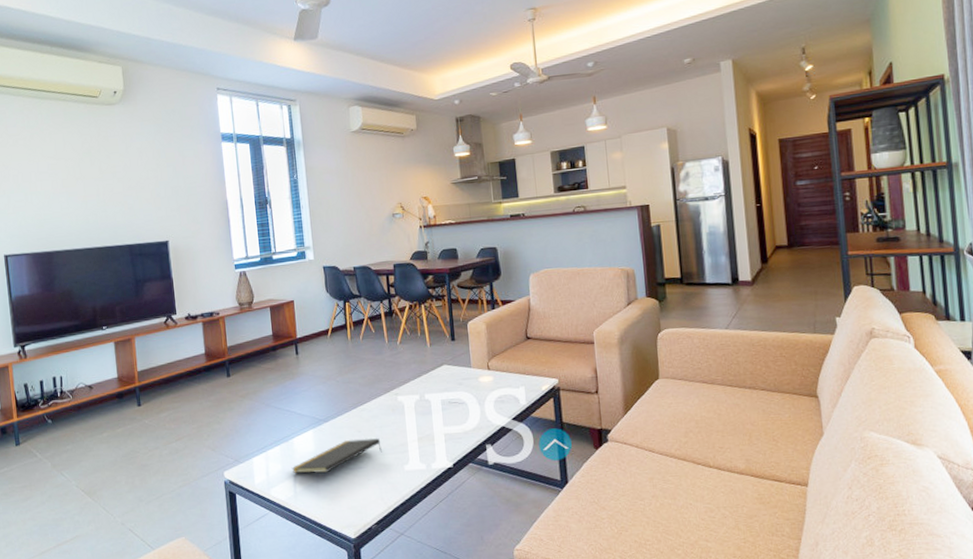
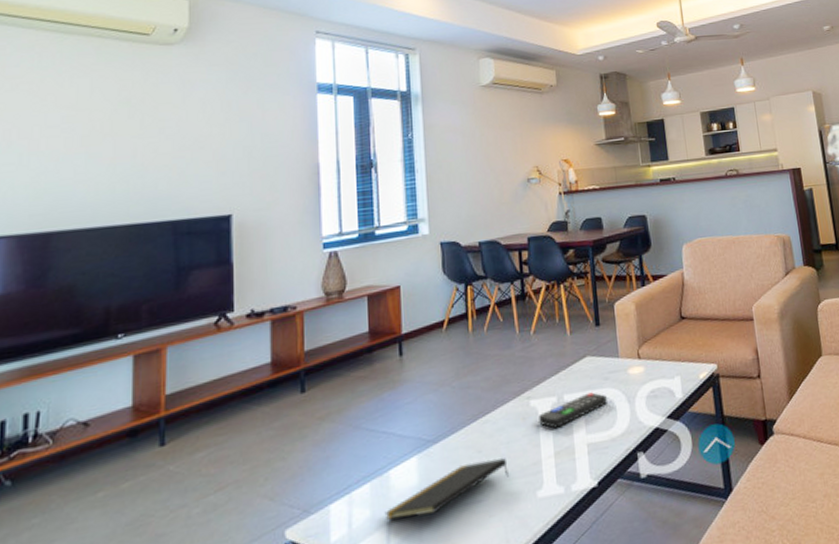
remote control: none [405,394,461,420] -> present [539,392,607,429]

